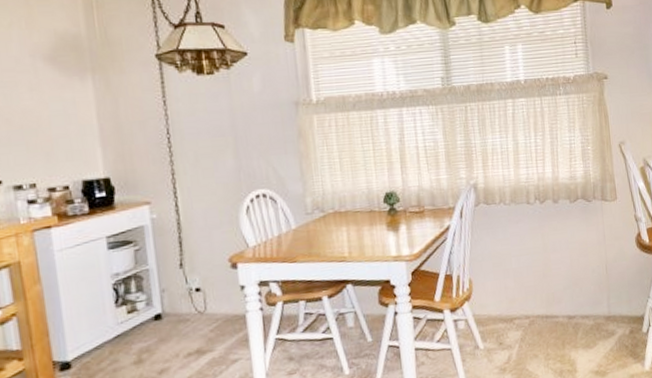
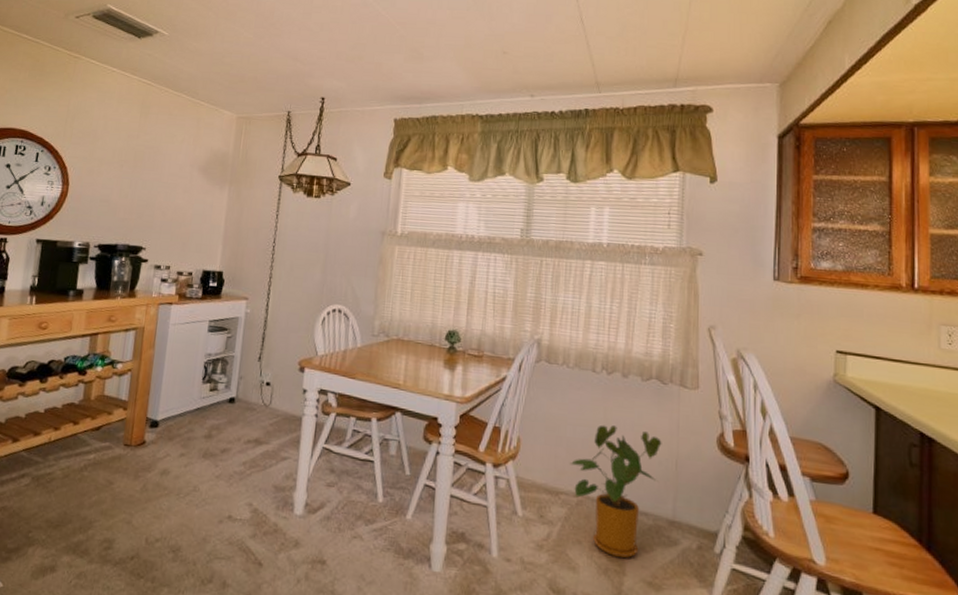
house plant: none [518,247,594,360] -> present [570,425,662,558]

